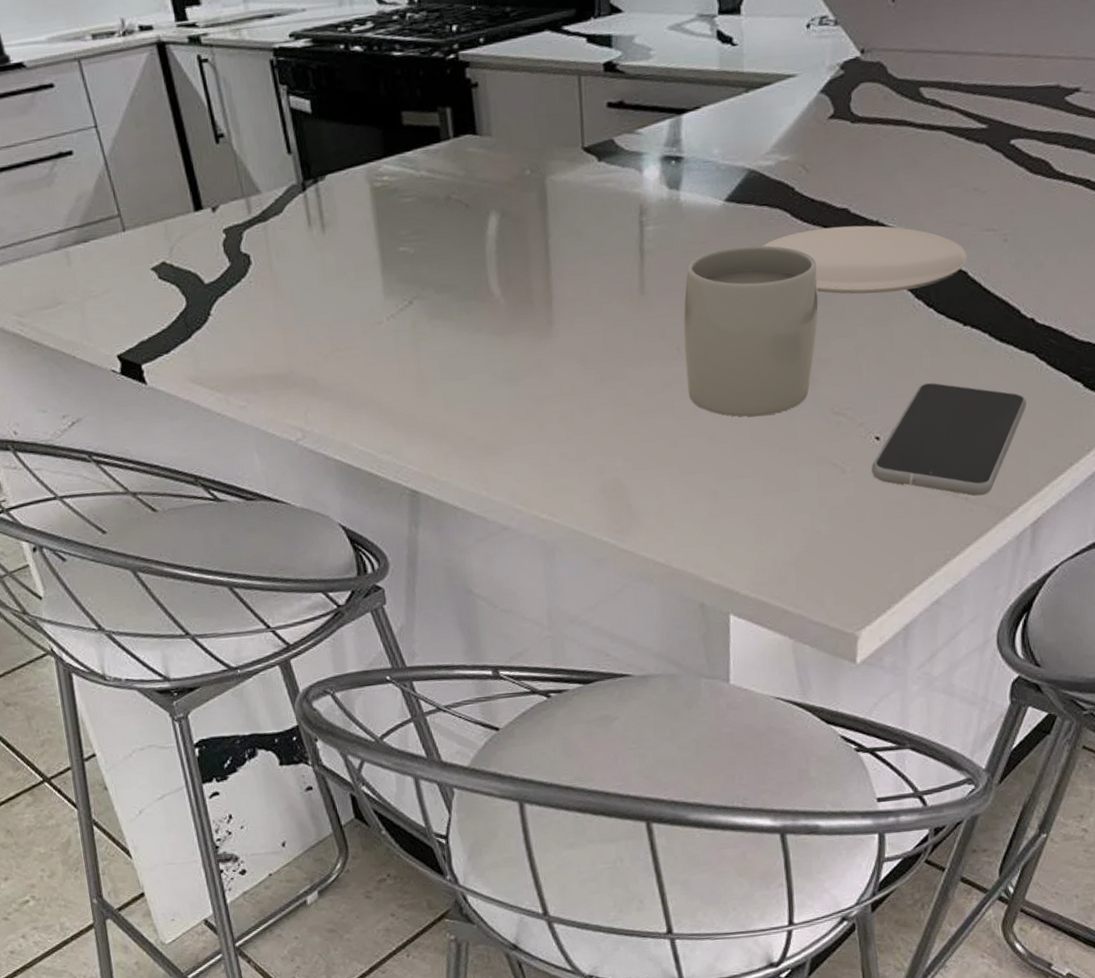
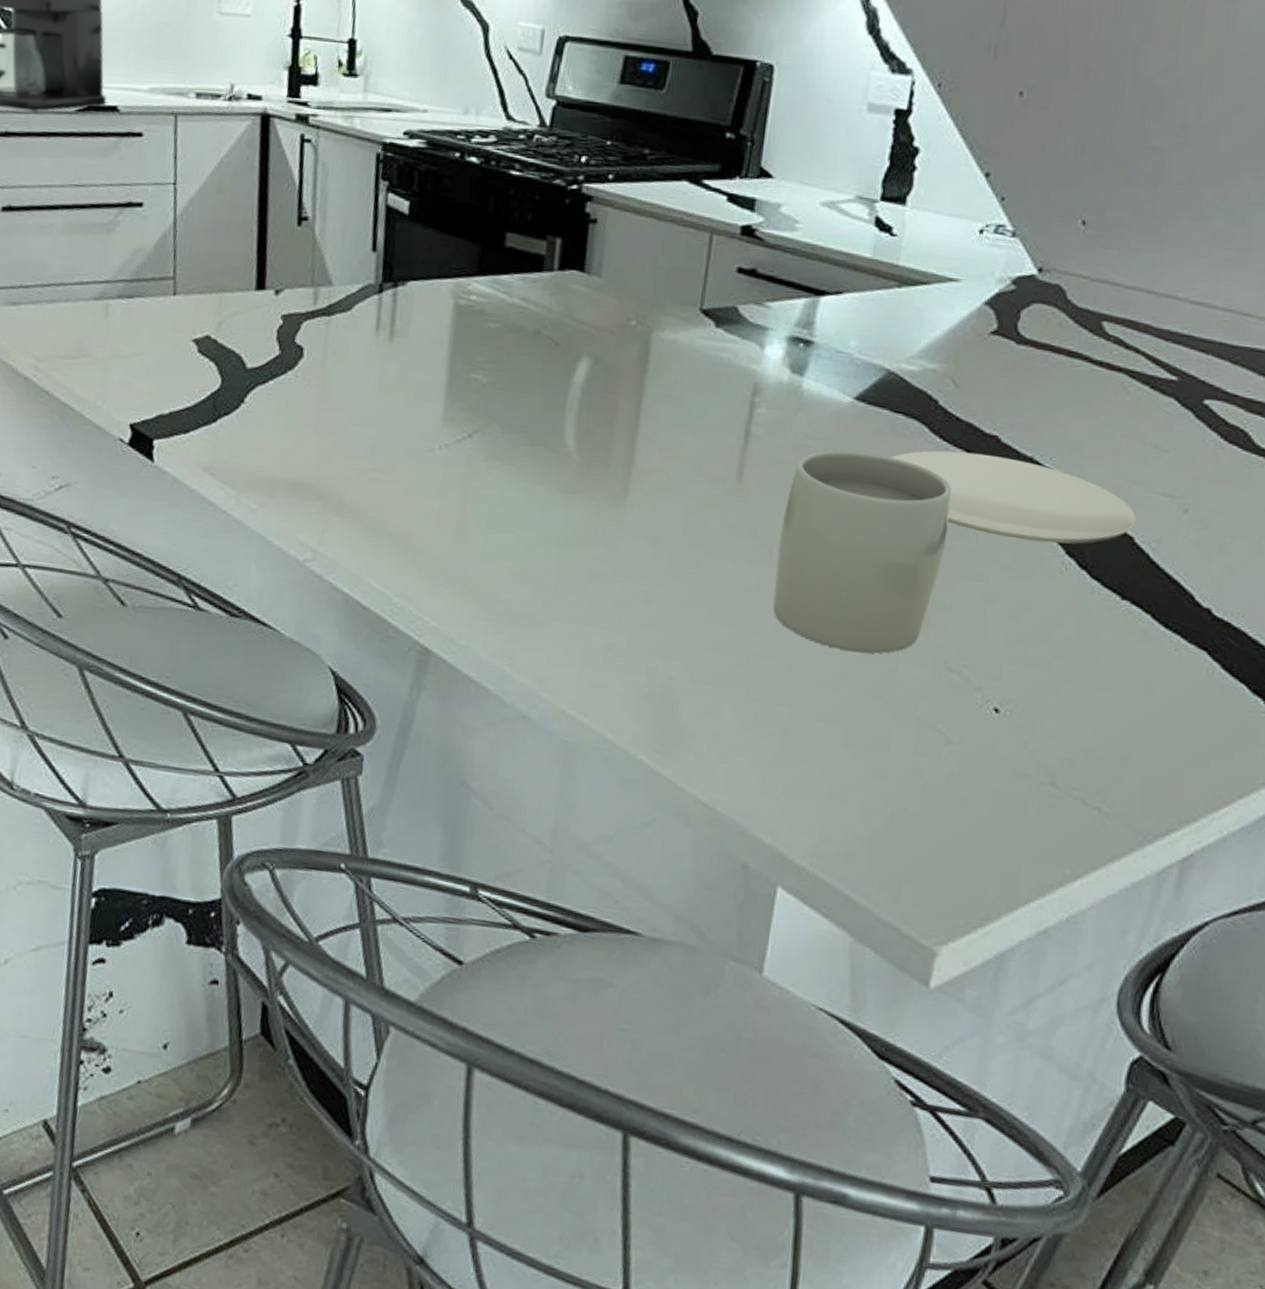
mobile phone: present [872,382,1026,496] -> none [984,657,1190,811]

